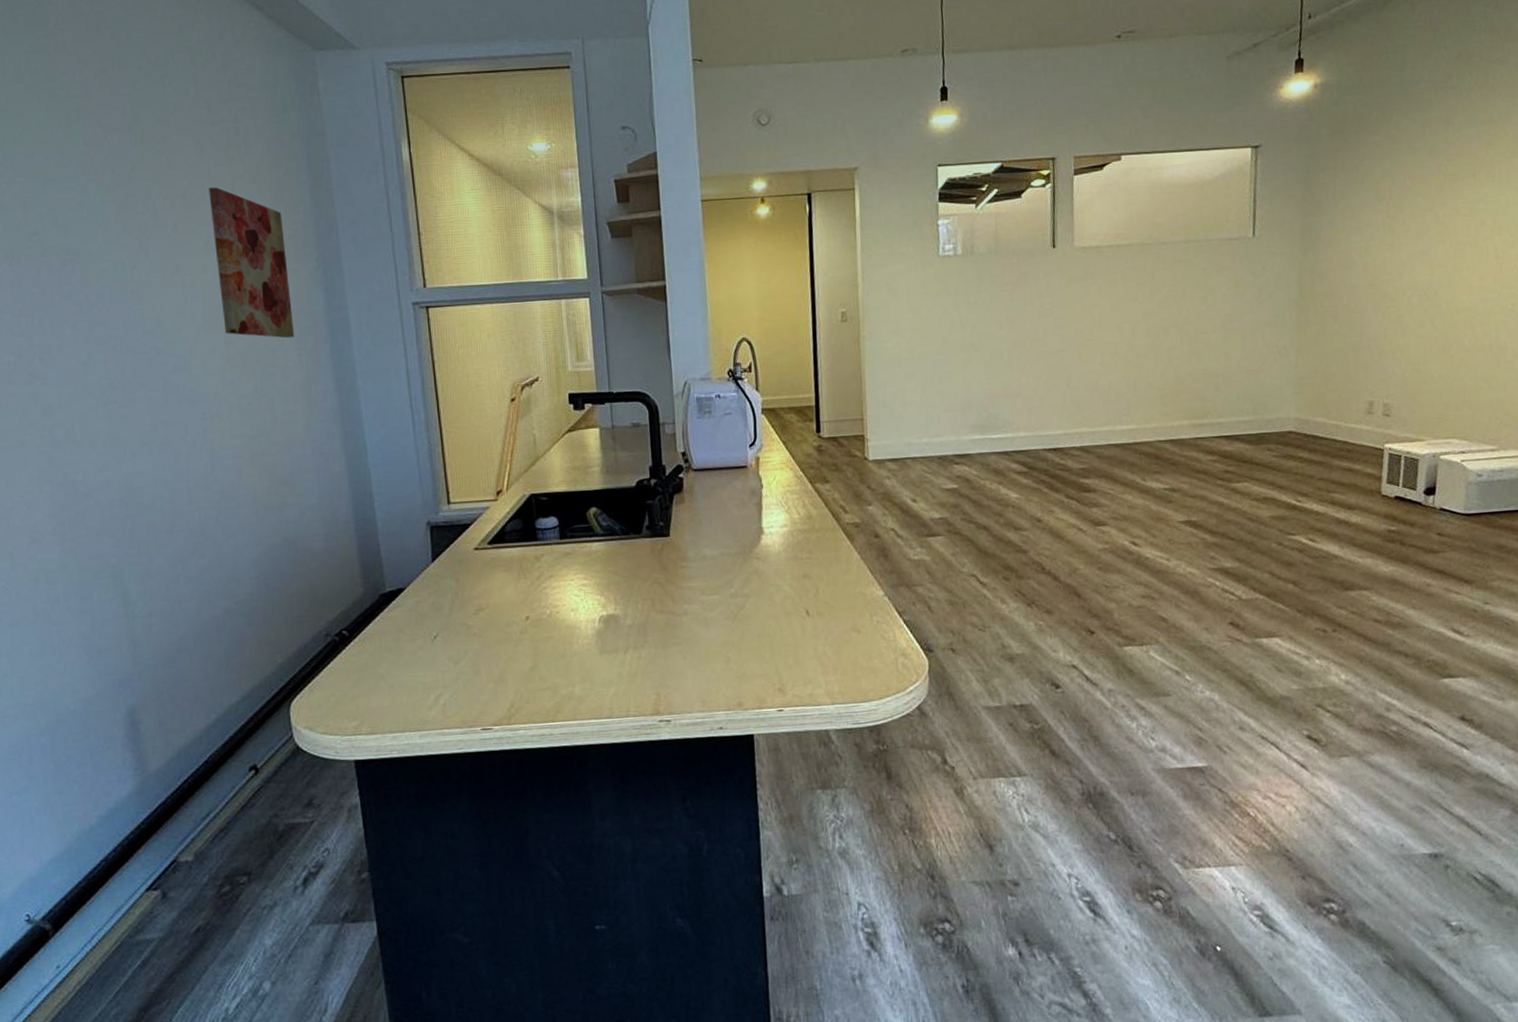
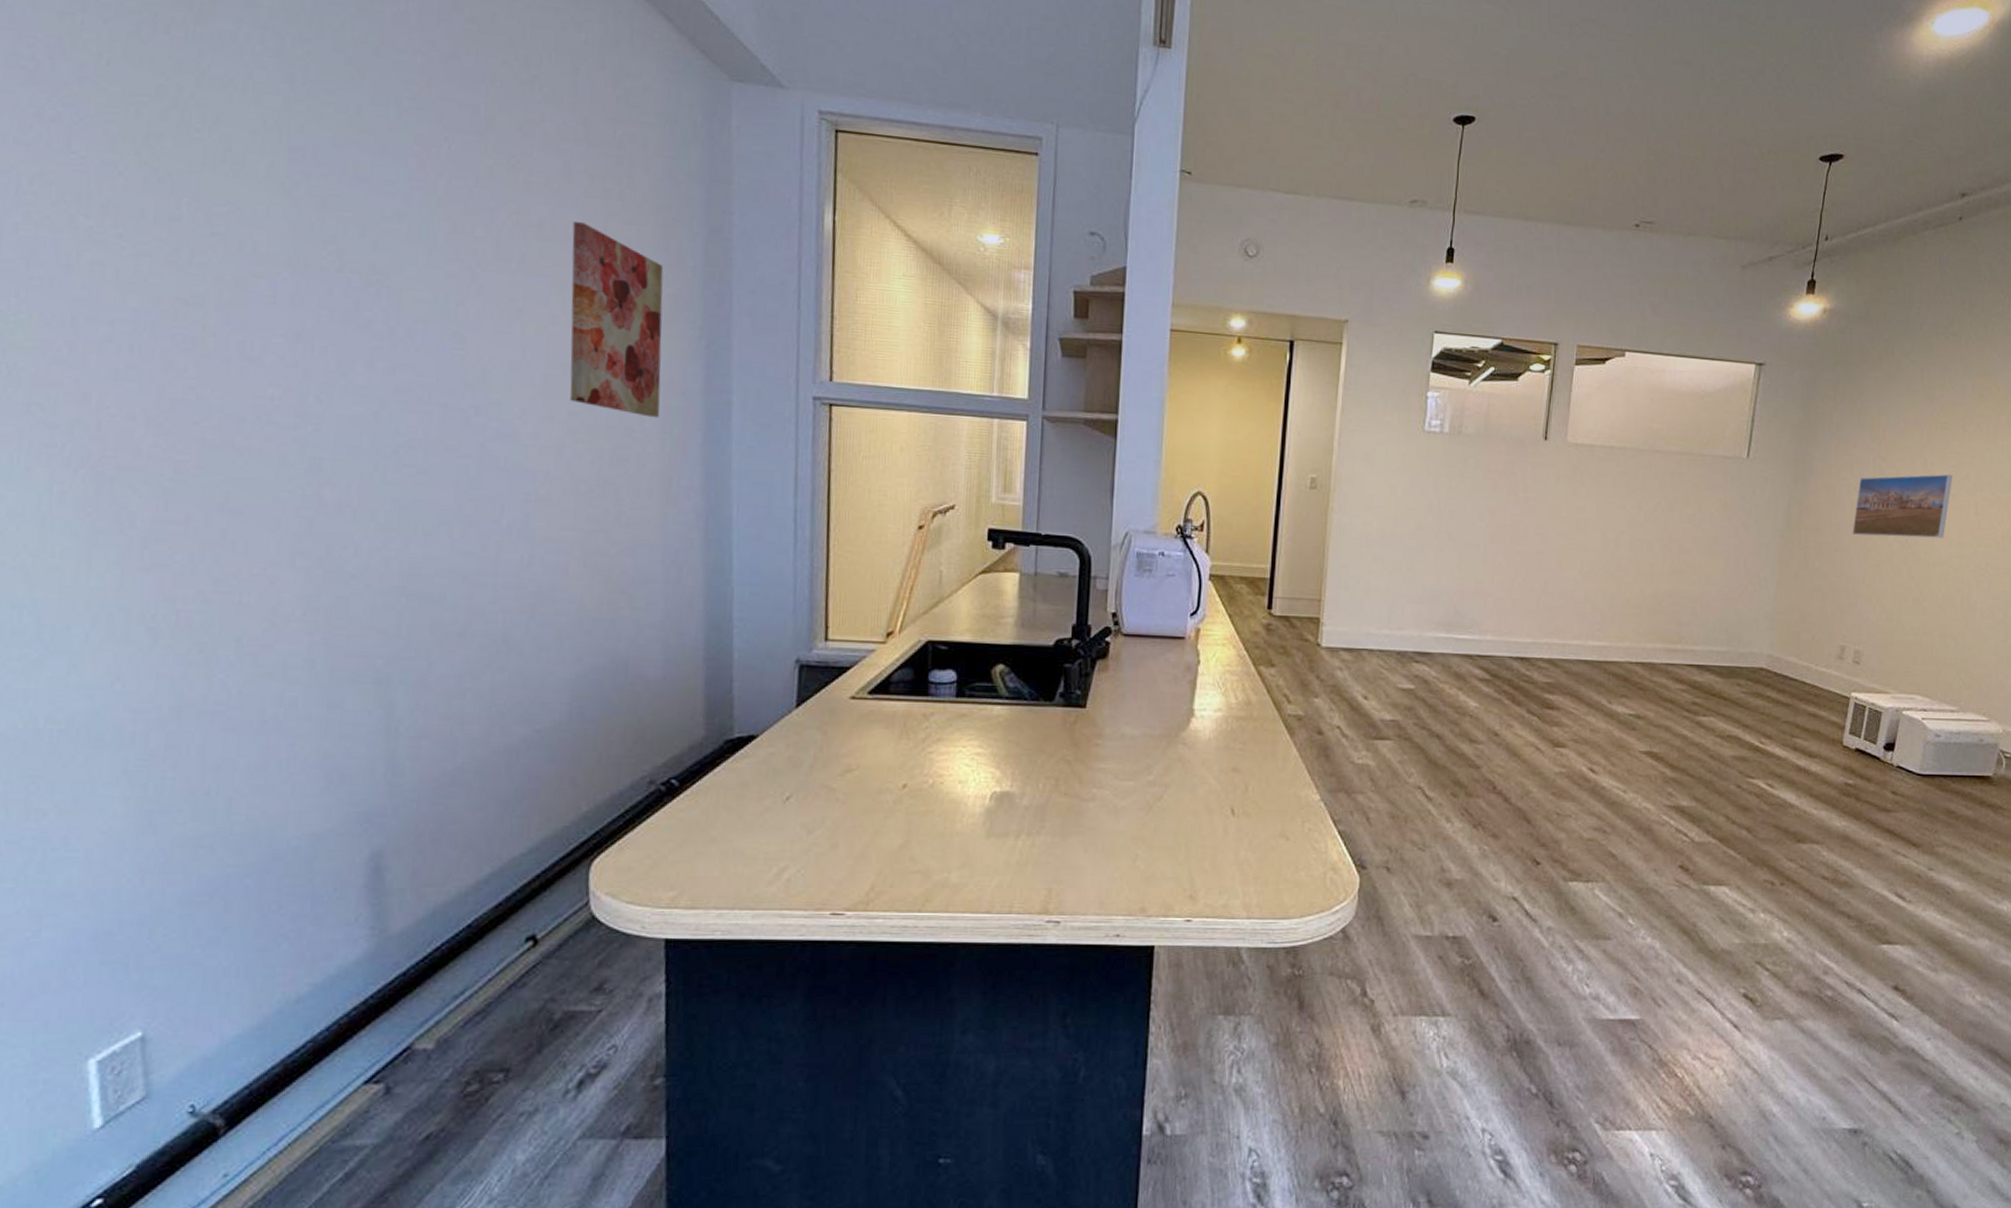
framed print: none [1367,223,1468,294] -> present [1852,474,1953,538]

